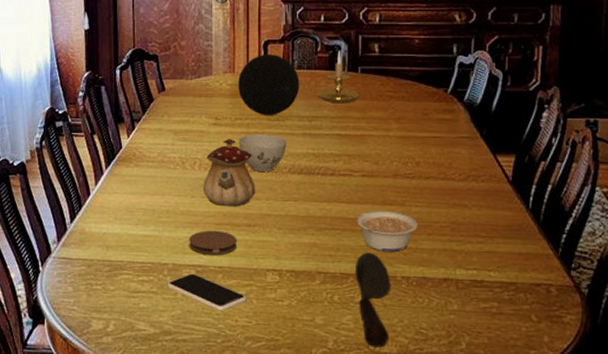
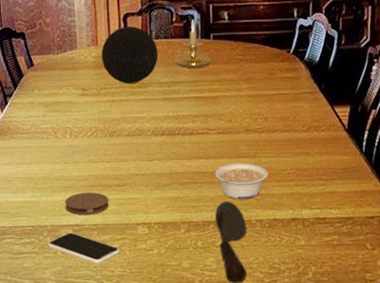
teapot: present [203,139,256,207] -> none [75,107,124,170]
teacup: present [238,134,287,171] -> none [104,101,149,136]

